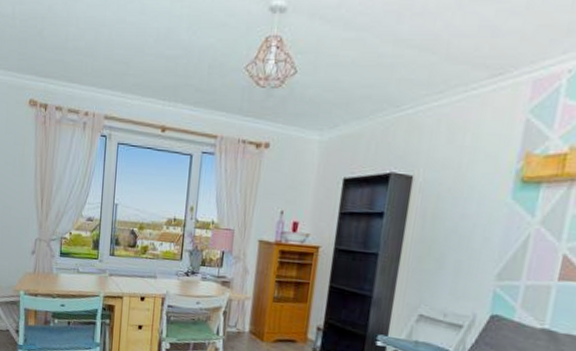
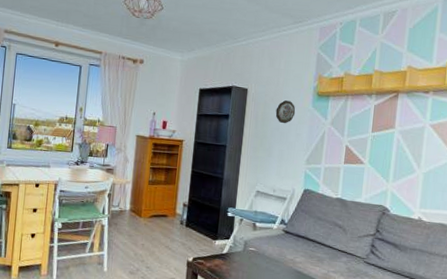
decorative plate: none [452,191,485,224] -> present [275,100,296,124]

